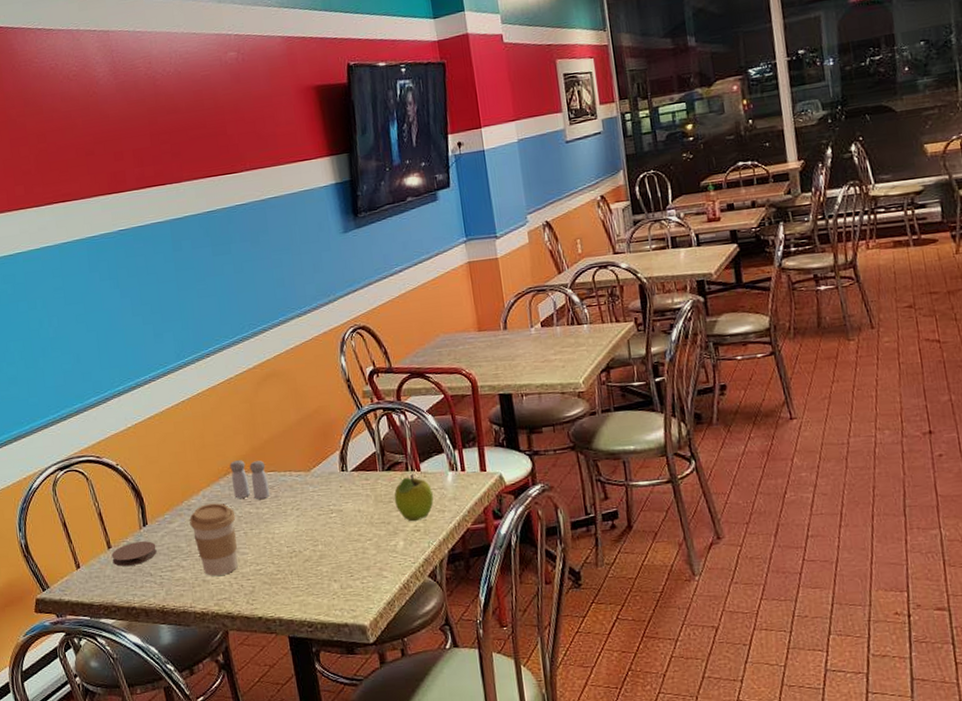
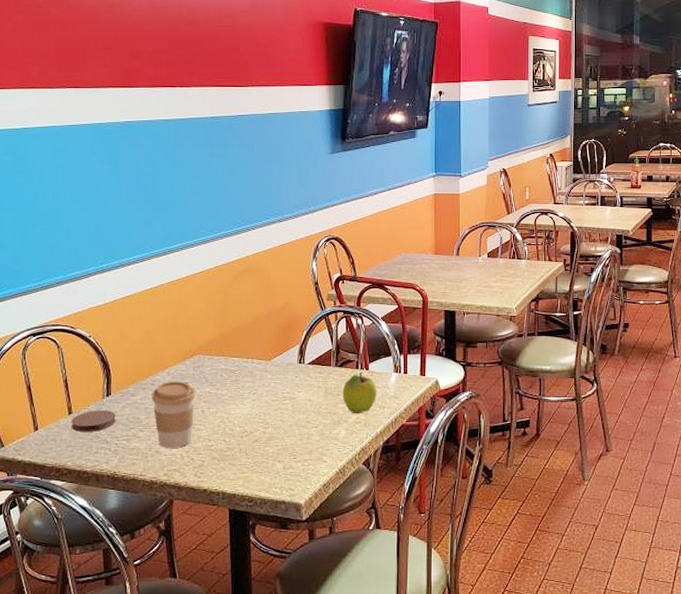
salt and pepper shaker: present [229,460,270,500] -> none [197,344,231,382]

